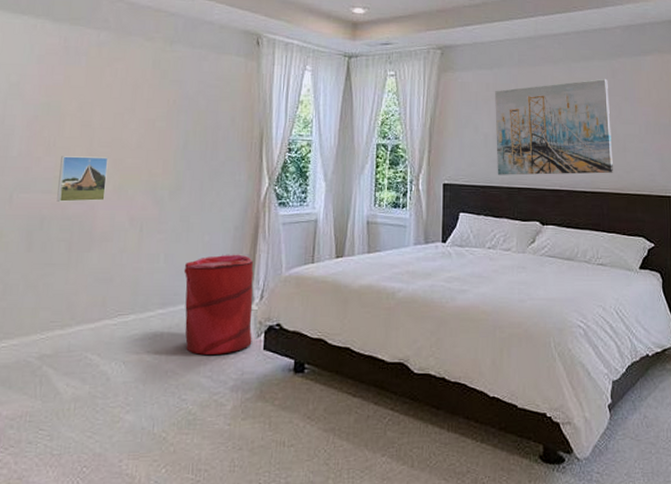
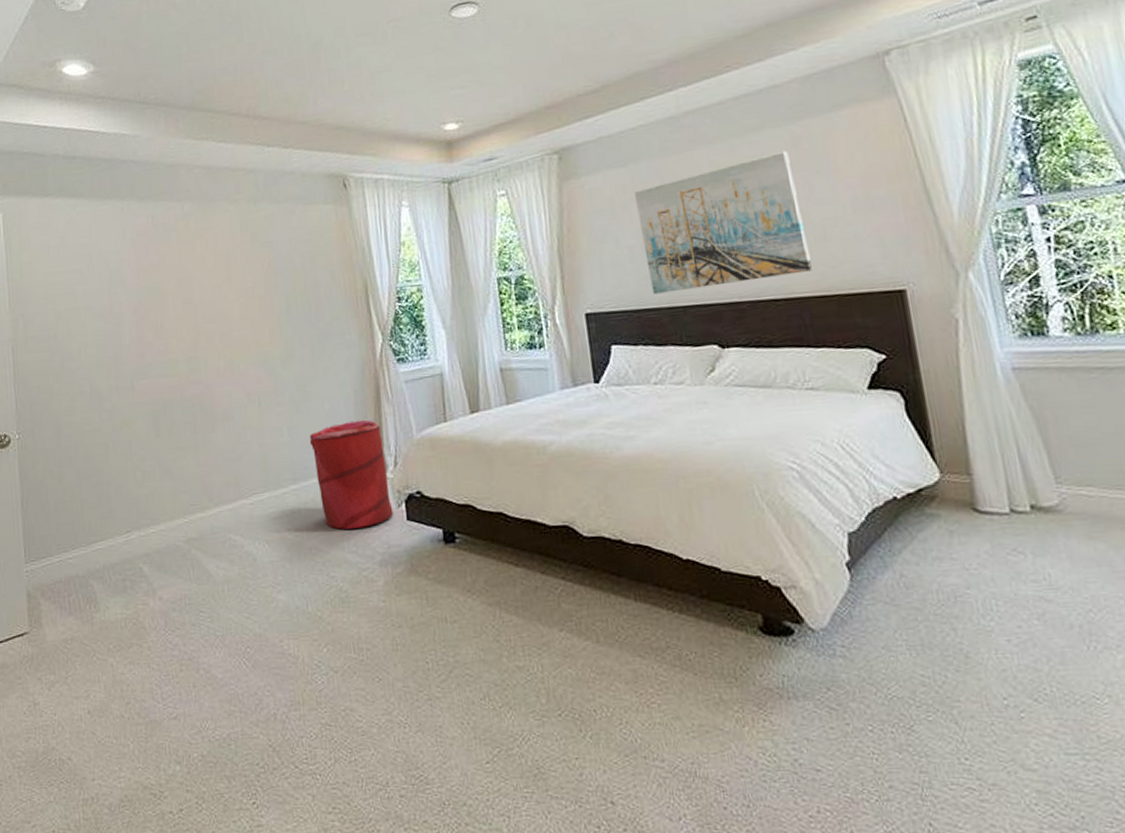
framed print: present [57,156,109,202] -> none [170,333,219,385]

